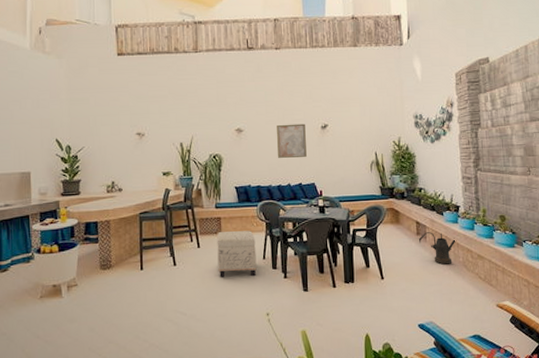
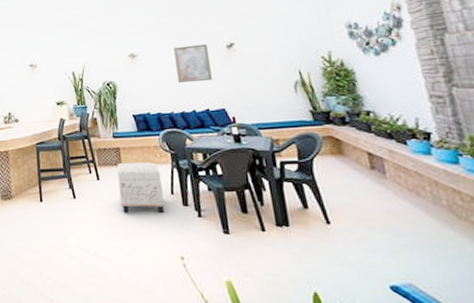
watering can: present [419,232,457,265] -> none [375,166,434,208]

